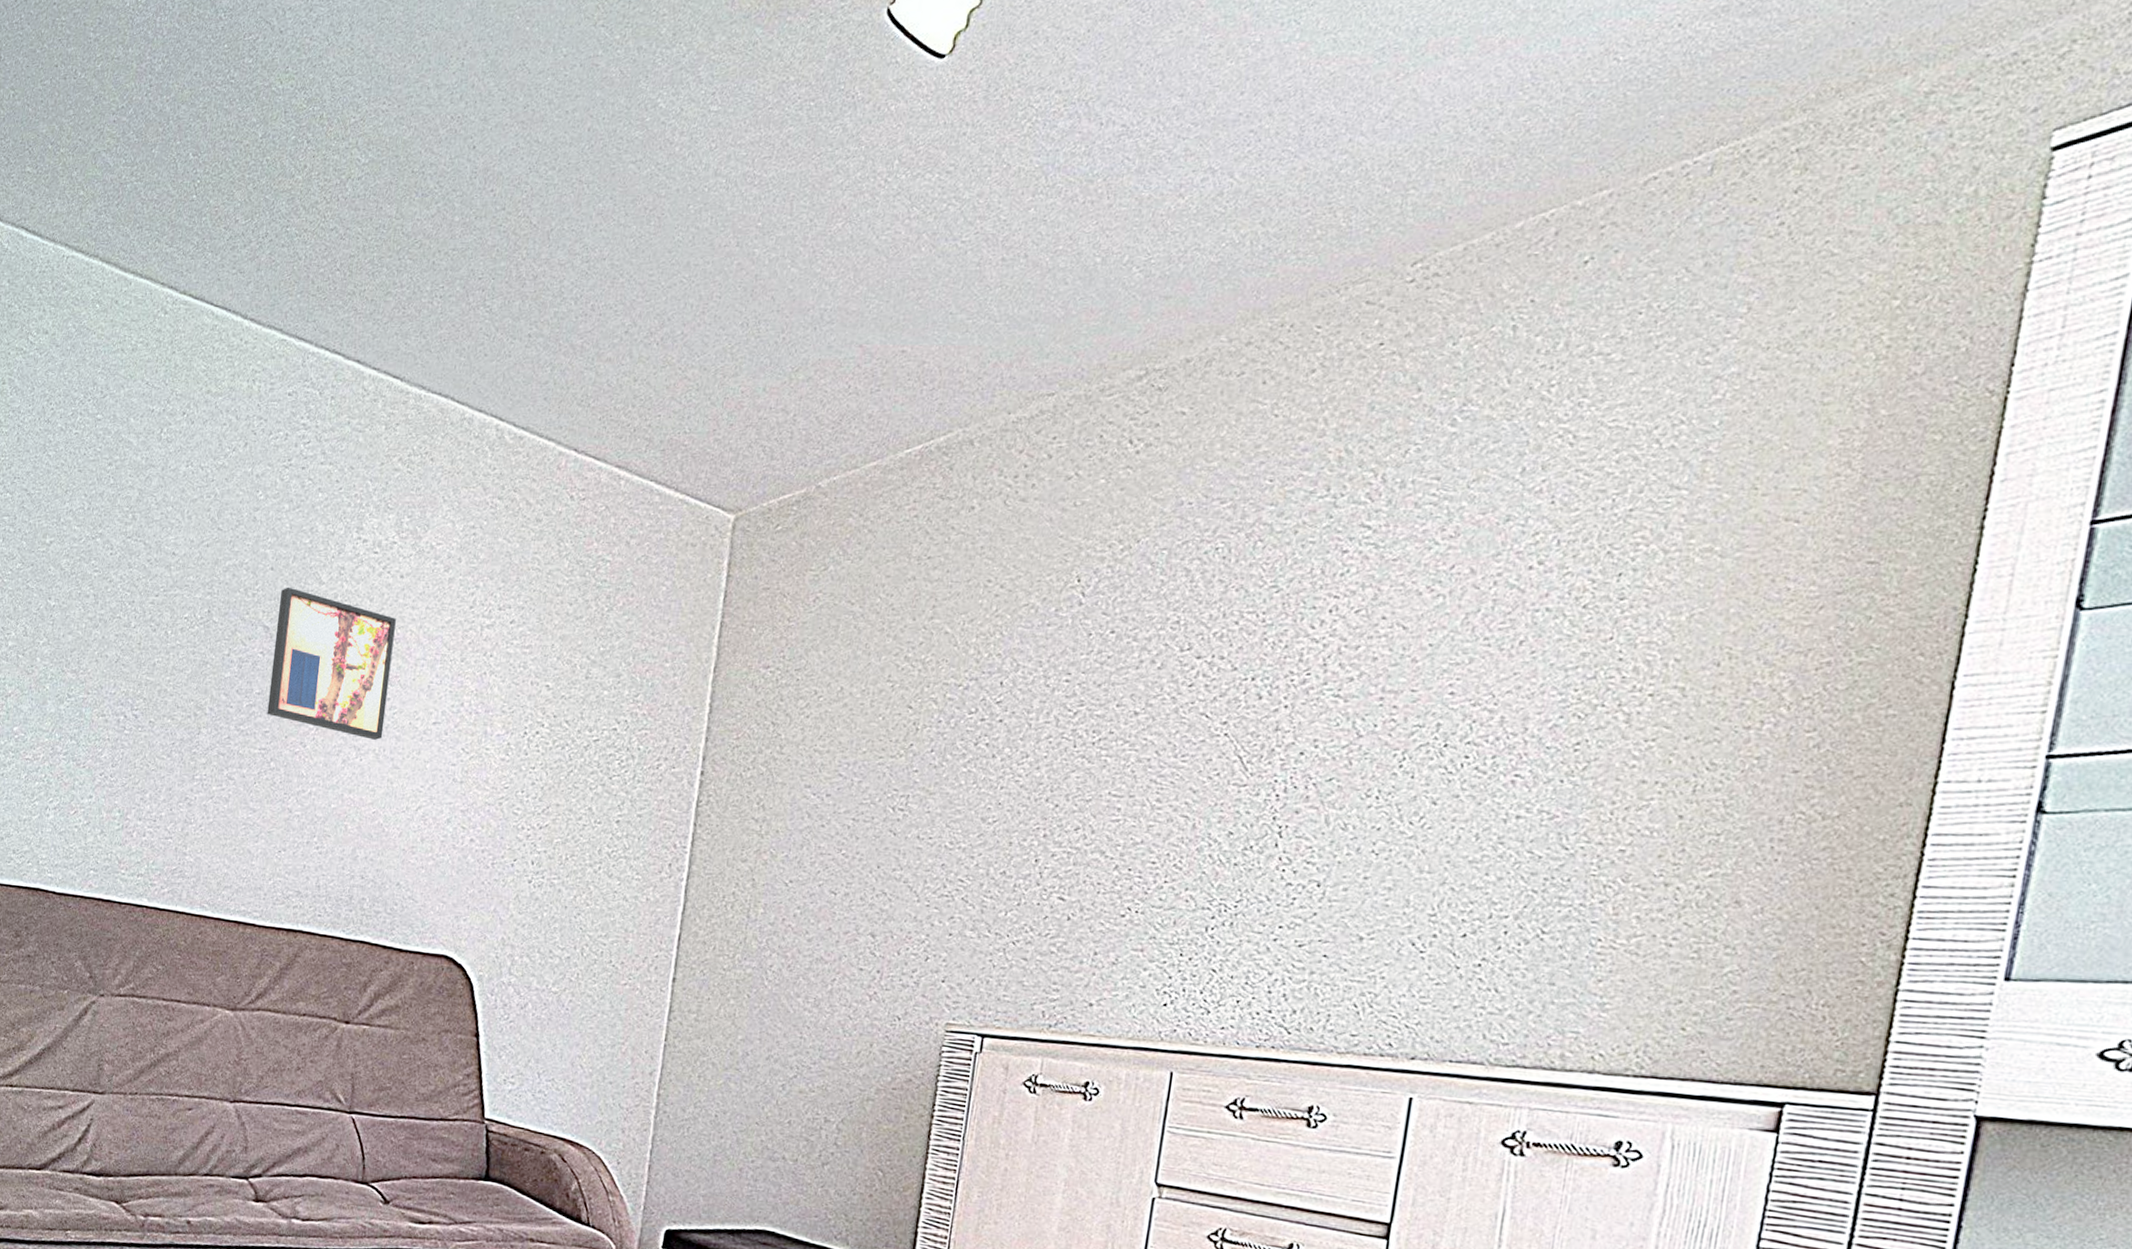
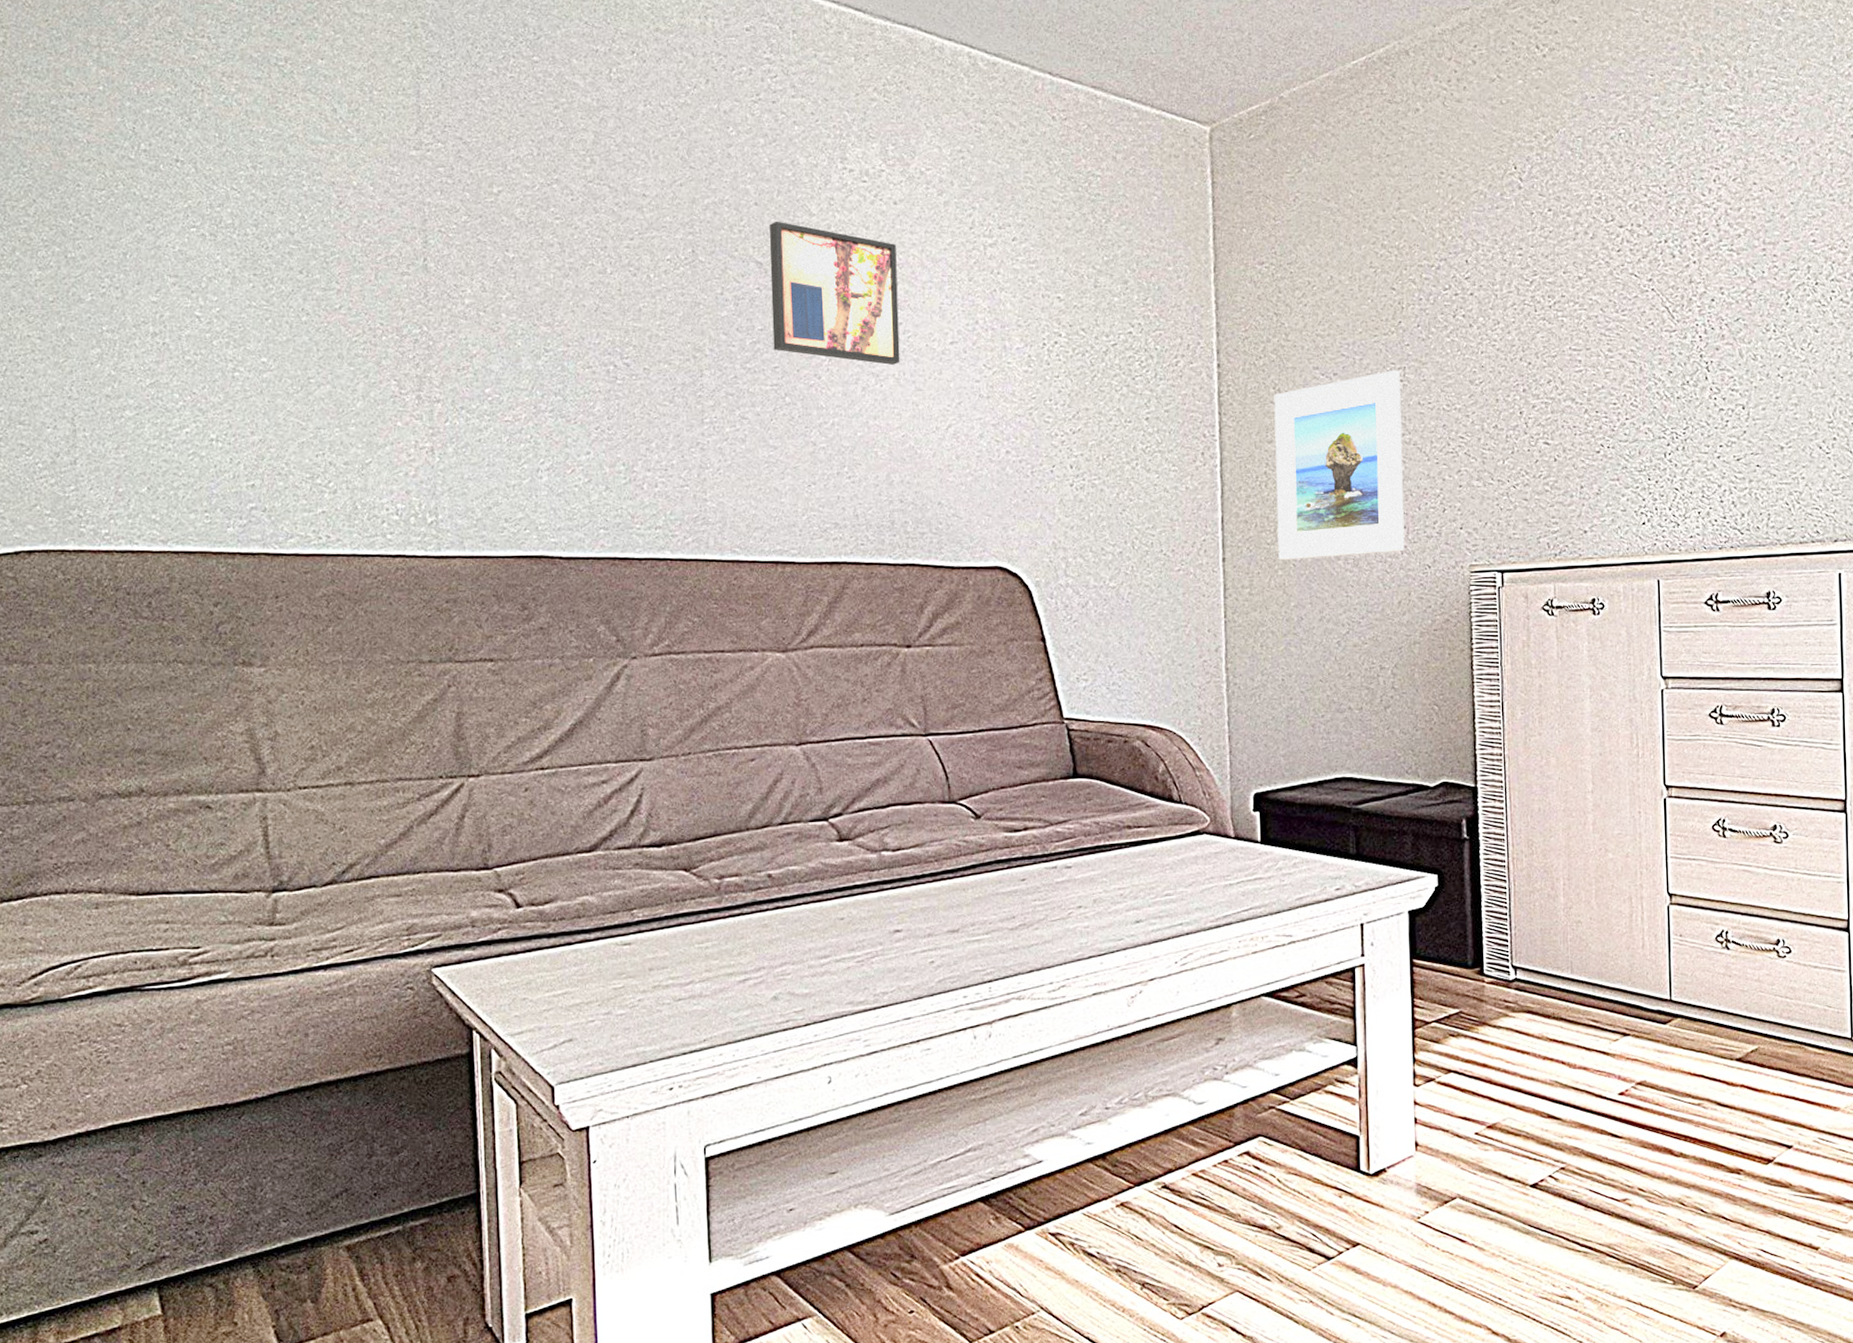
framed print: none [732,796,902,998] -> present [1274,369,1405,560]

